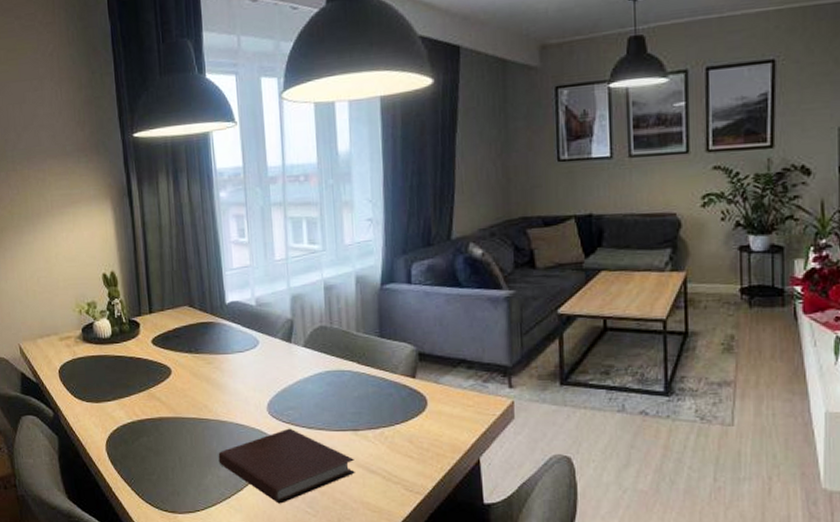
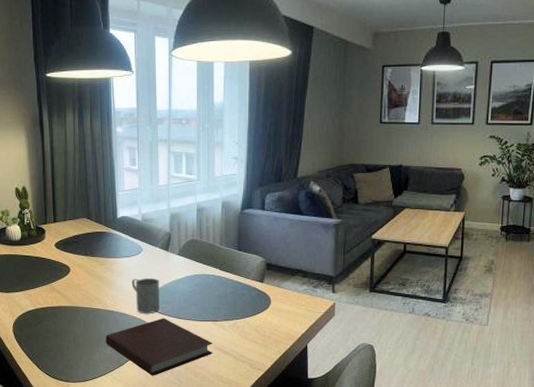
mug: none [247,378,284,424] -> present [131,278,160,314]

